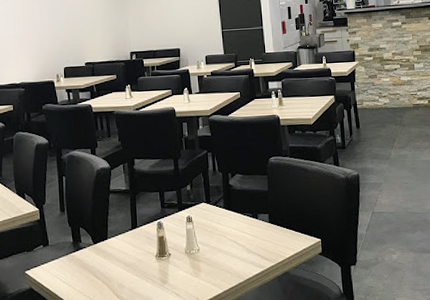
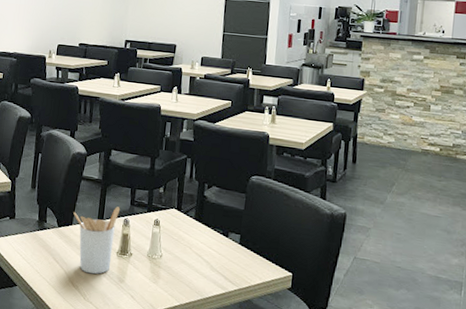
utensil holder: none [107,212,152,282] -> present [73,206,121,274]

